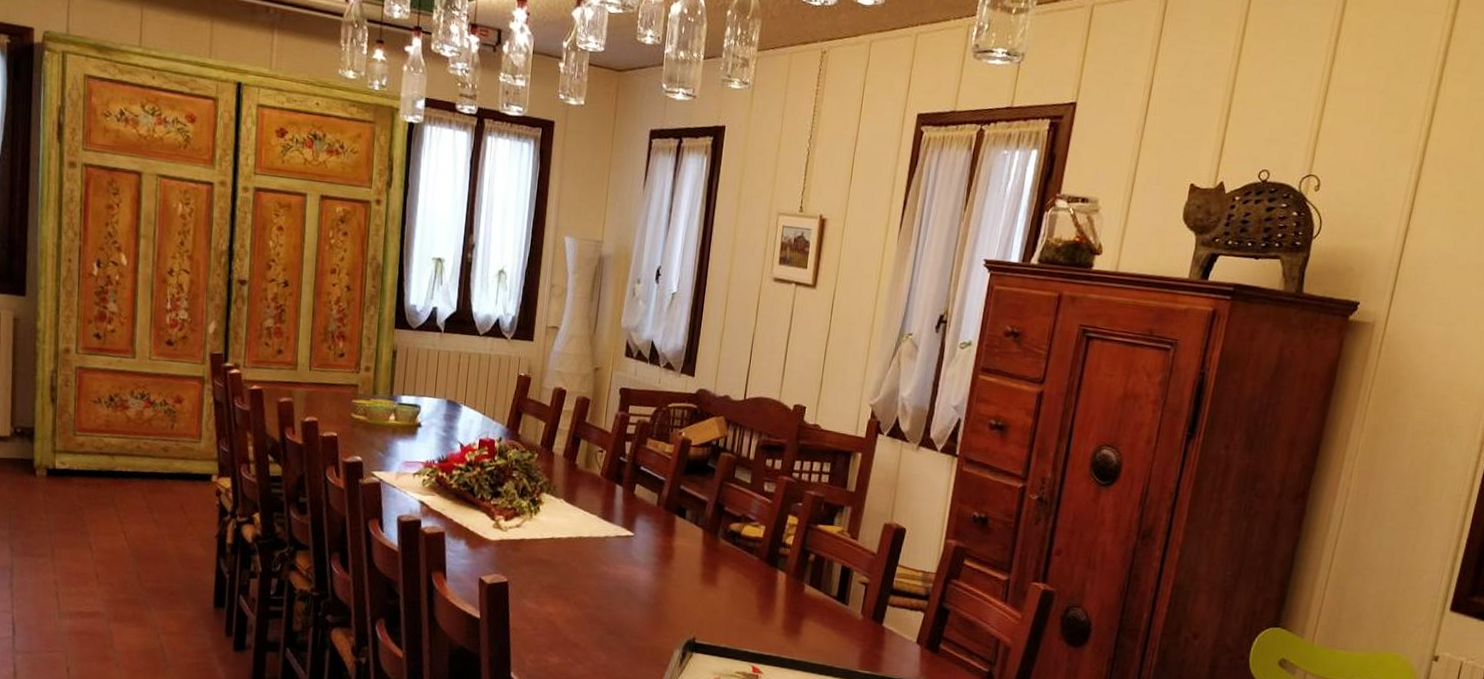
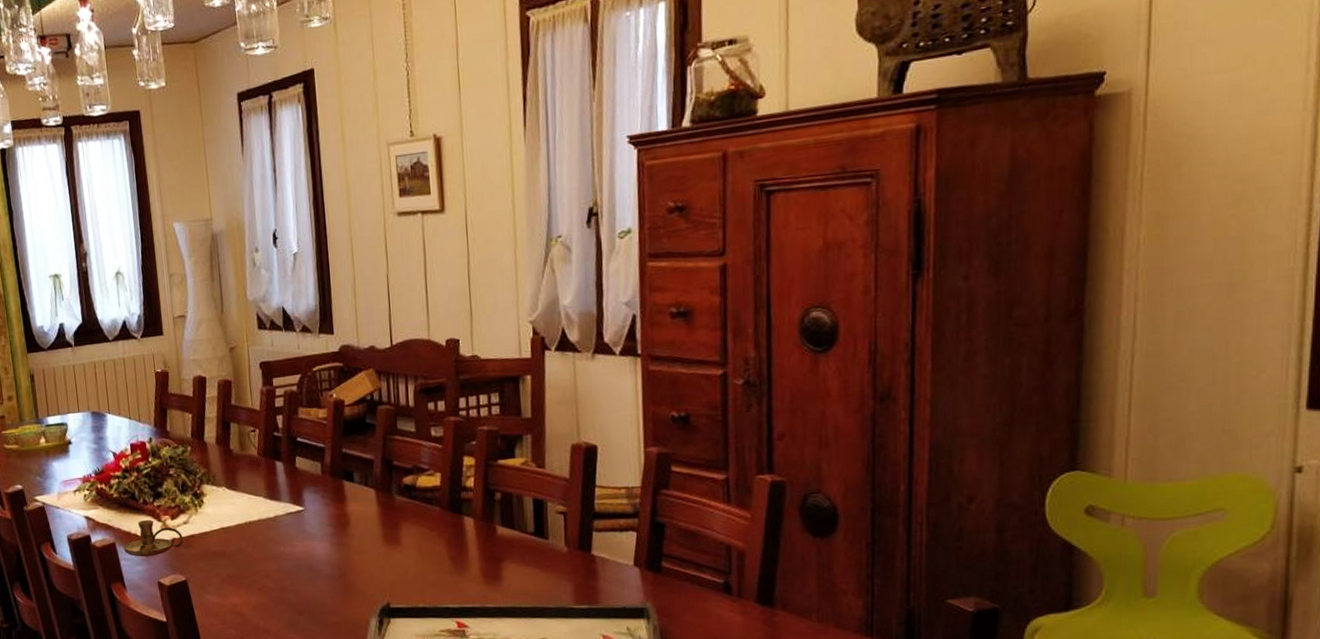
candlestick: none [451,515,513,553] -> present [123,519,183,557]

